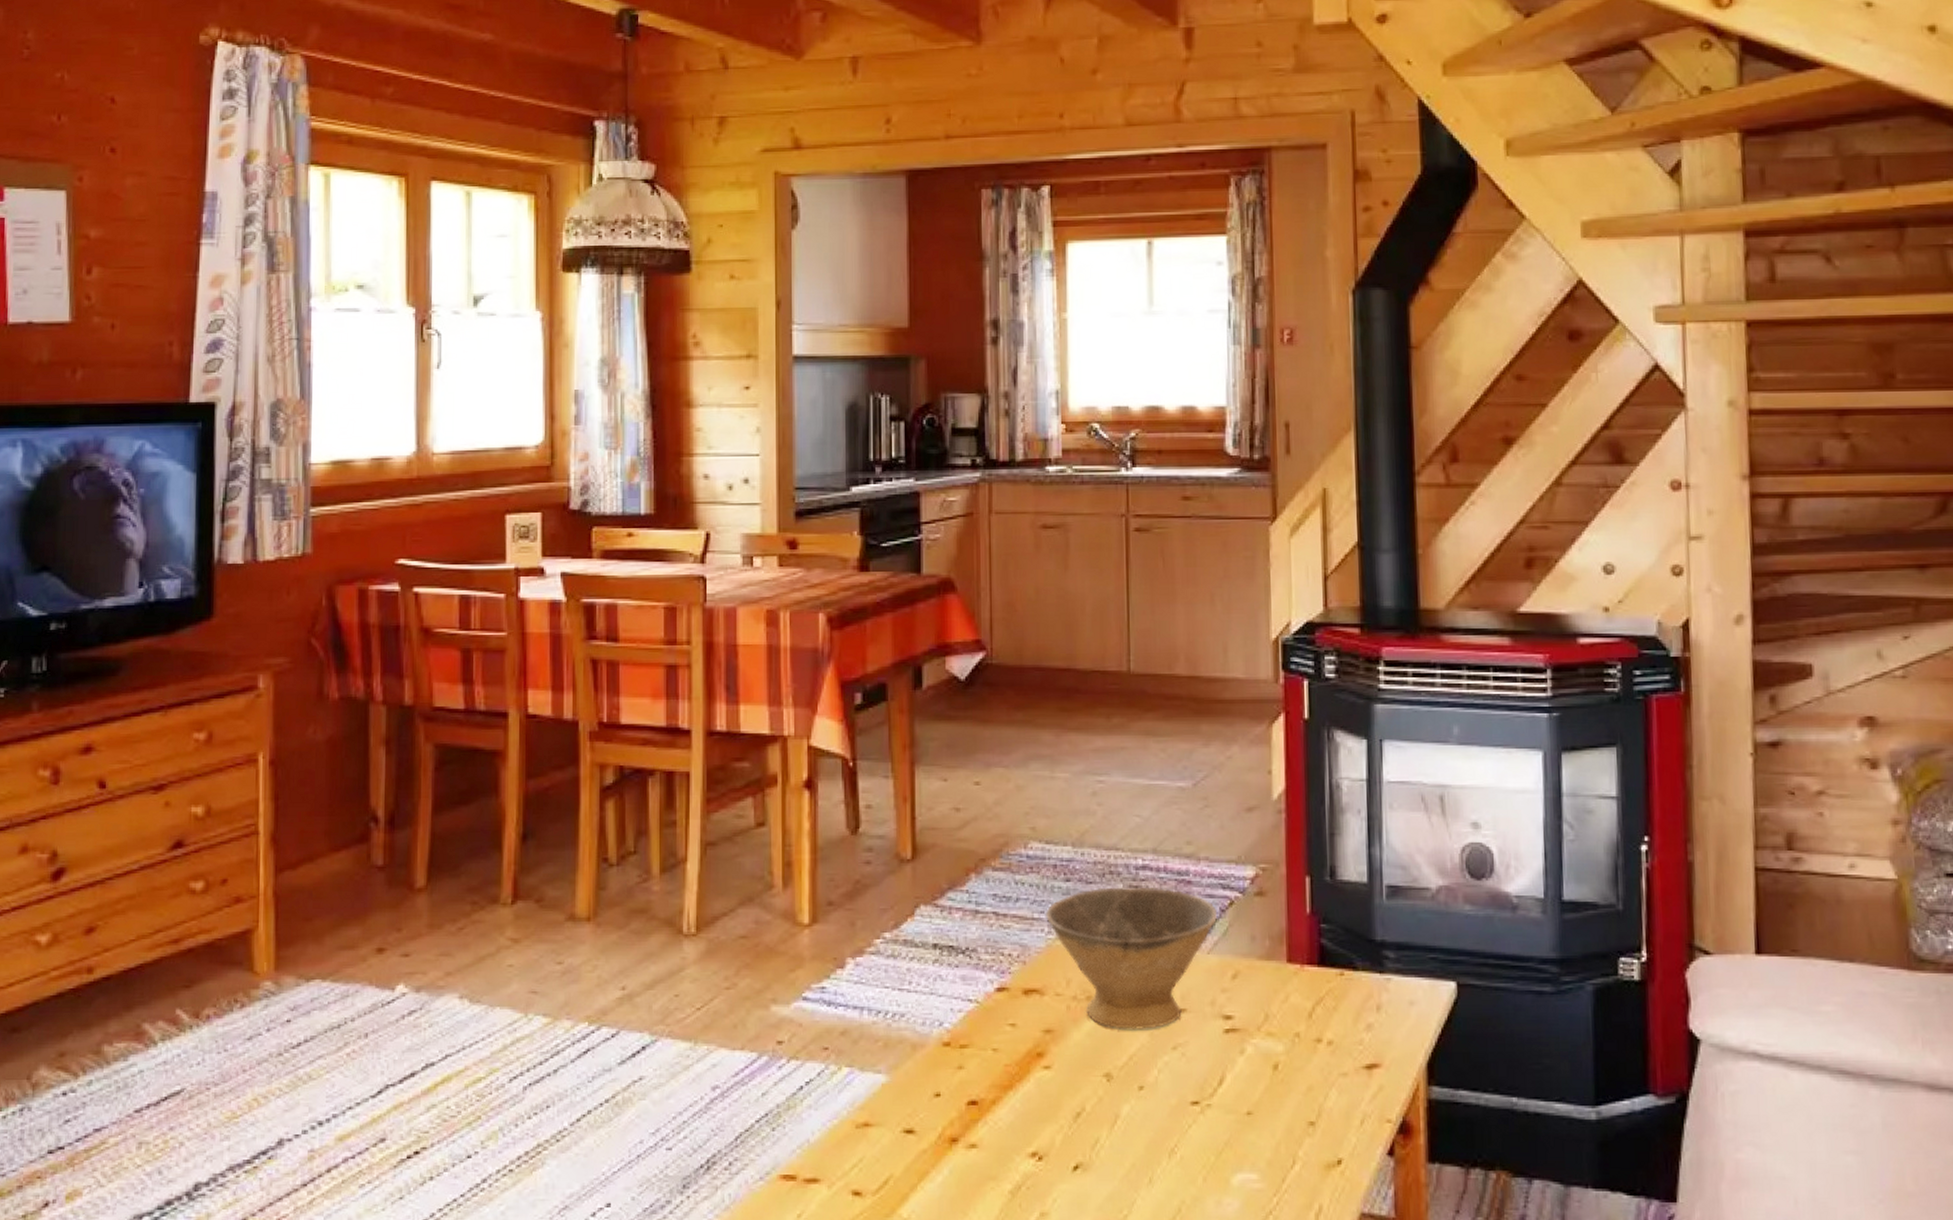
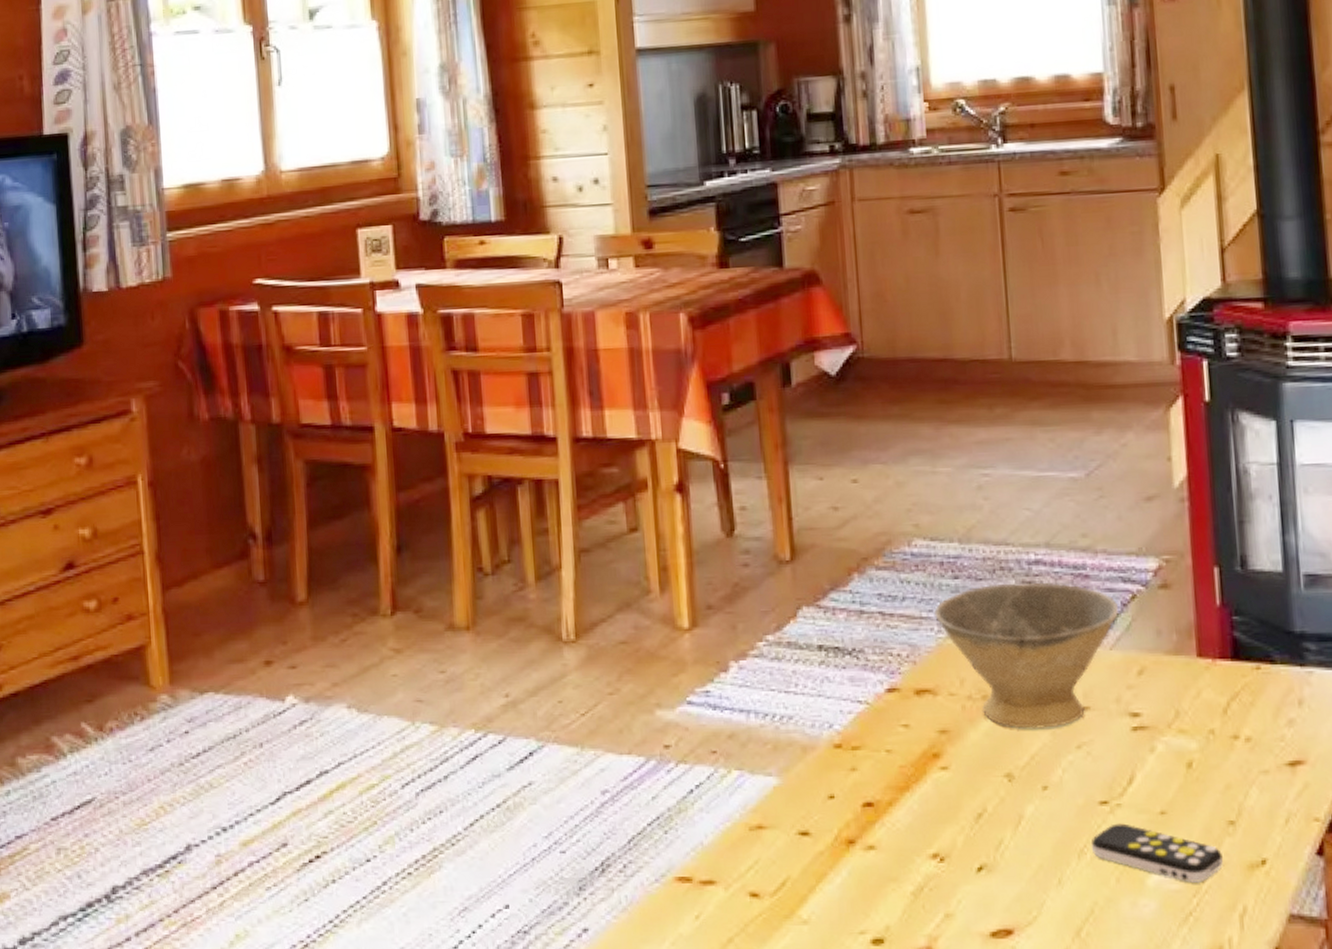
remote control: none [1181,1123,1302,1182] -> present [1091,823,1223,883]

